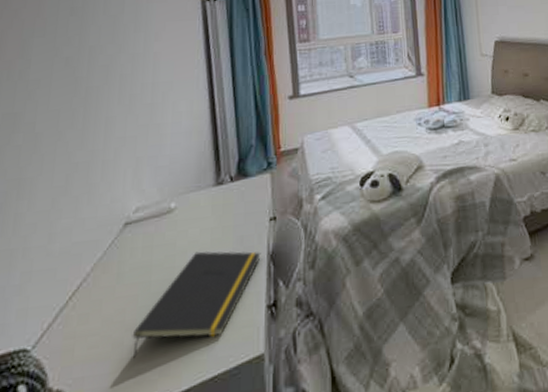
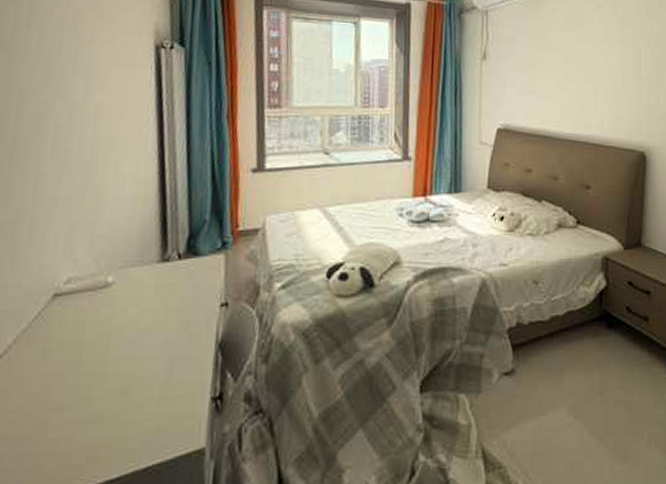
notepad: present [132,250,261,358] -> none [57,332,209,440]

